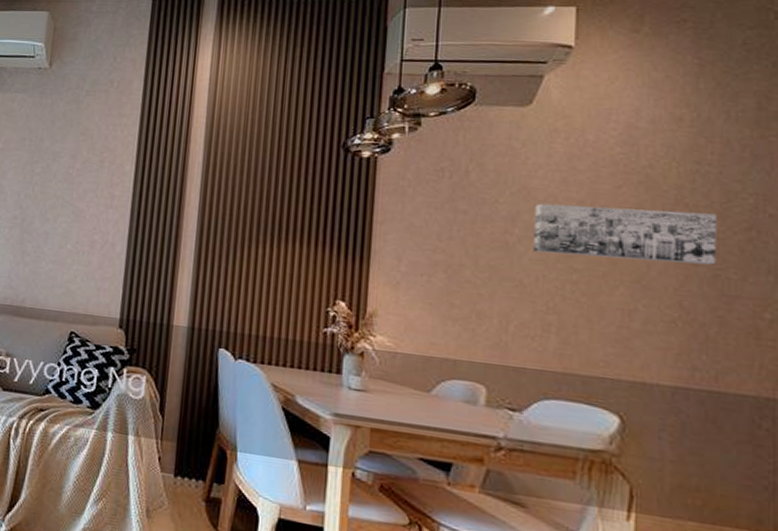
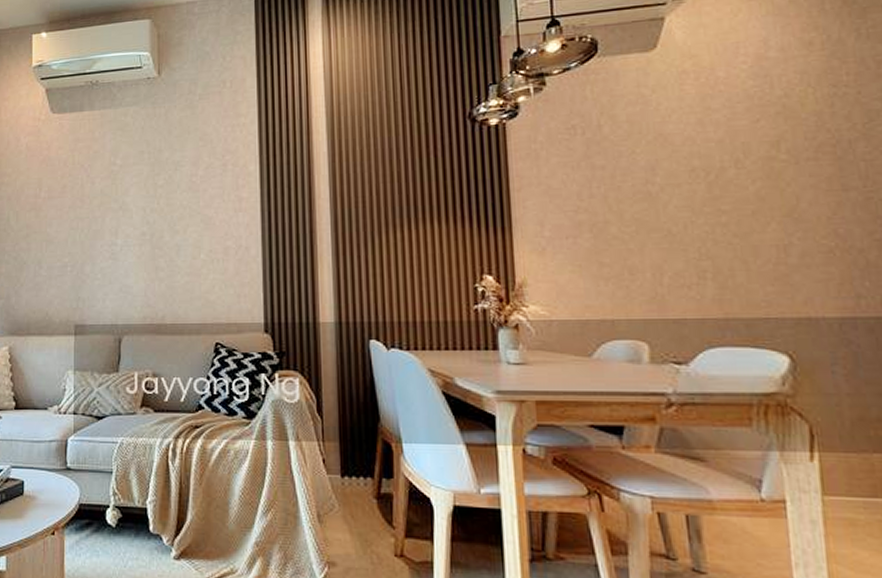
wall art: present [533,203,717,265] -> none [673,136,867,199]

